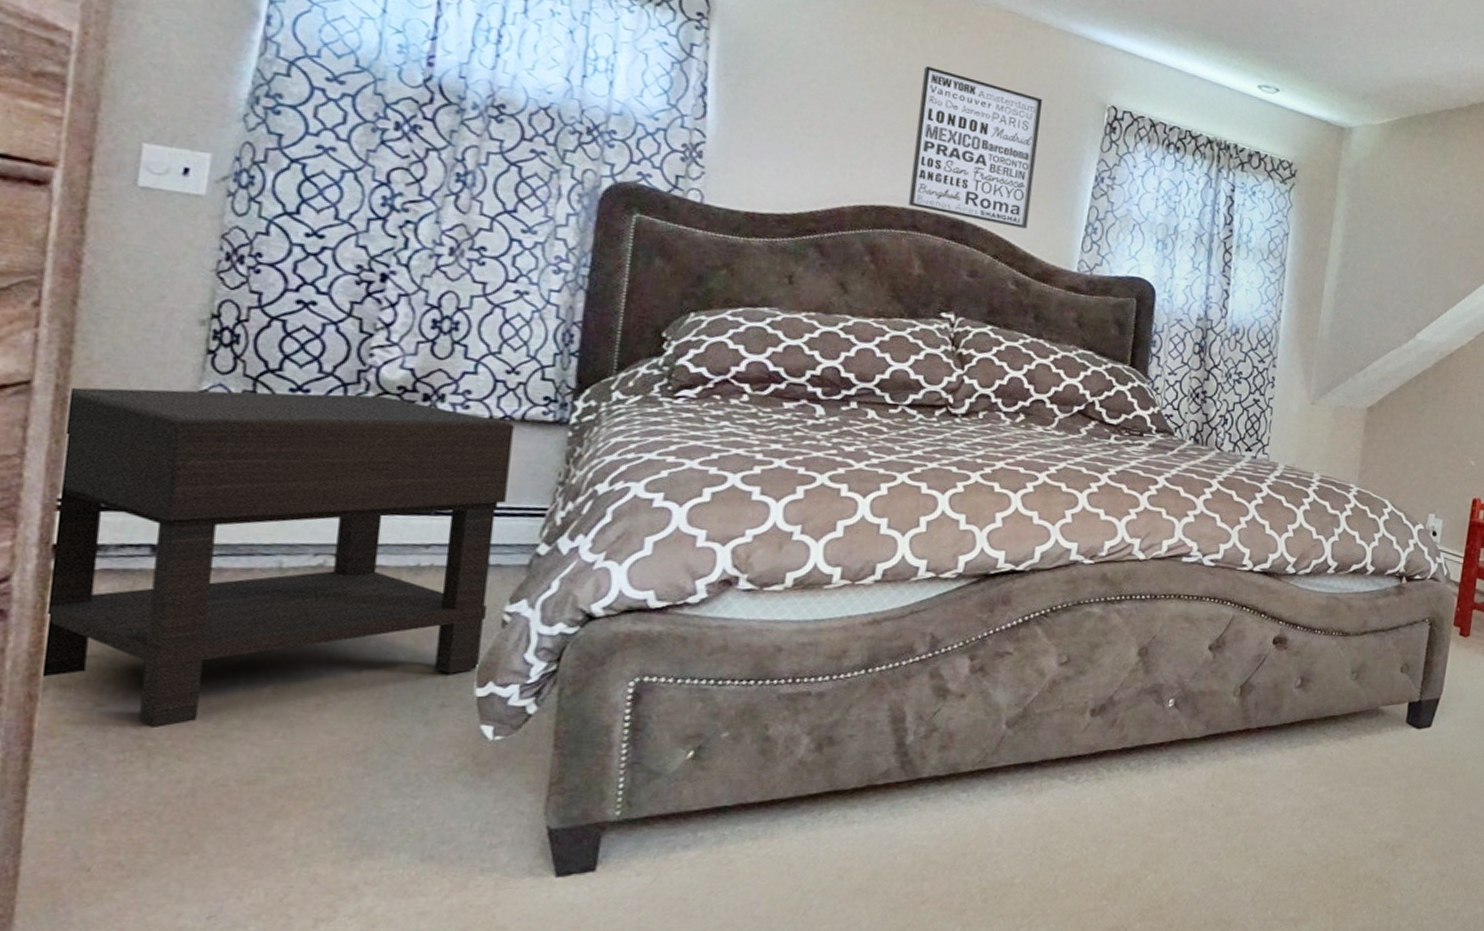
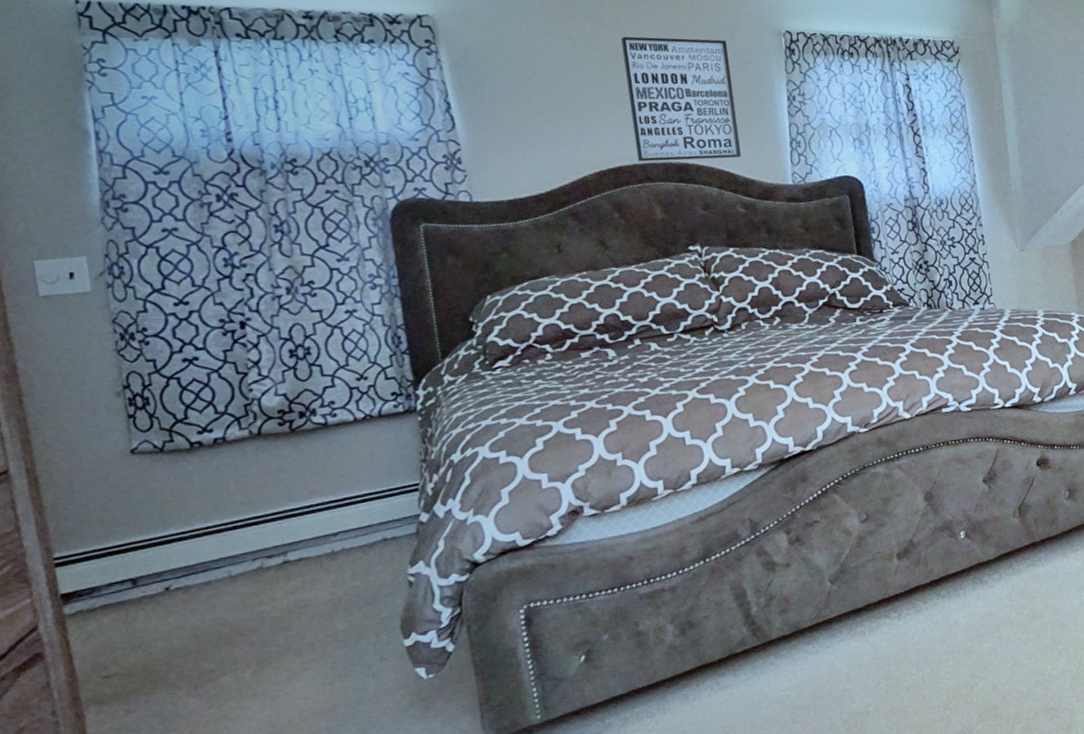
nightstand: present [39,387,514,727] -> none [38,420,400,721]

